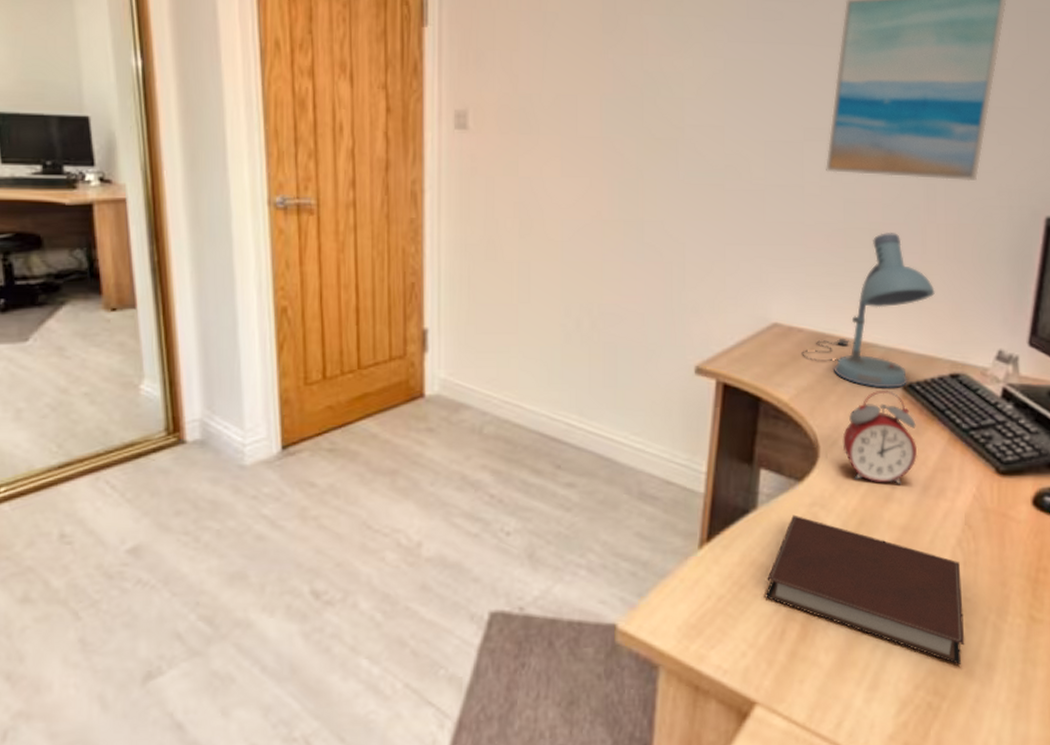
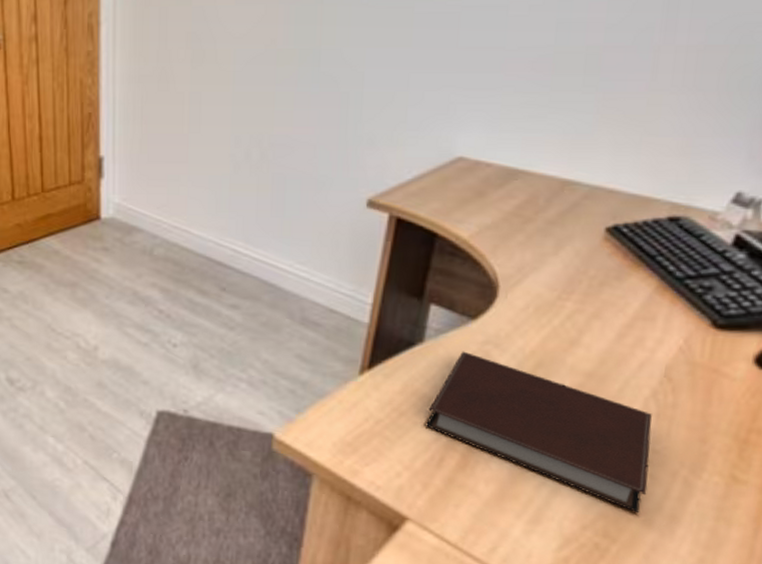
desk lamp: present [801,233,935,388] -> none [488,57,662,230]
alarm clock: present [842,391,918,485] -> none [526,232,618,331]

